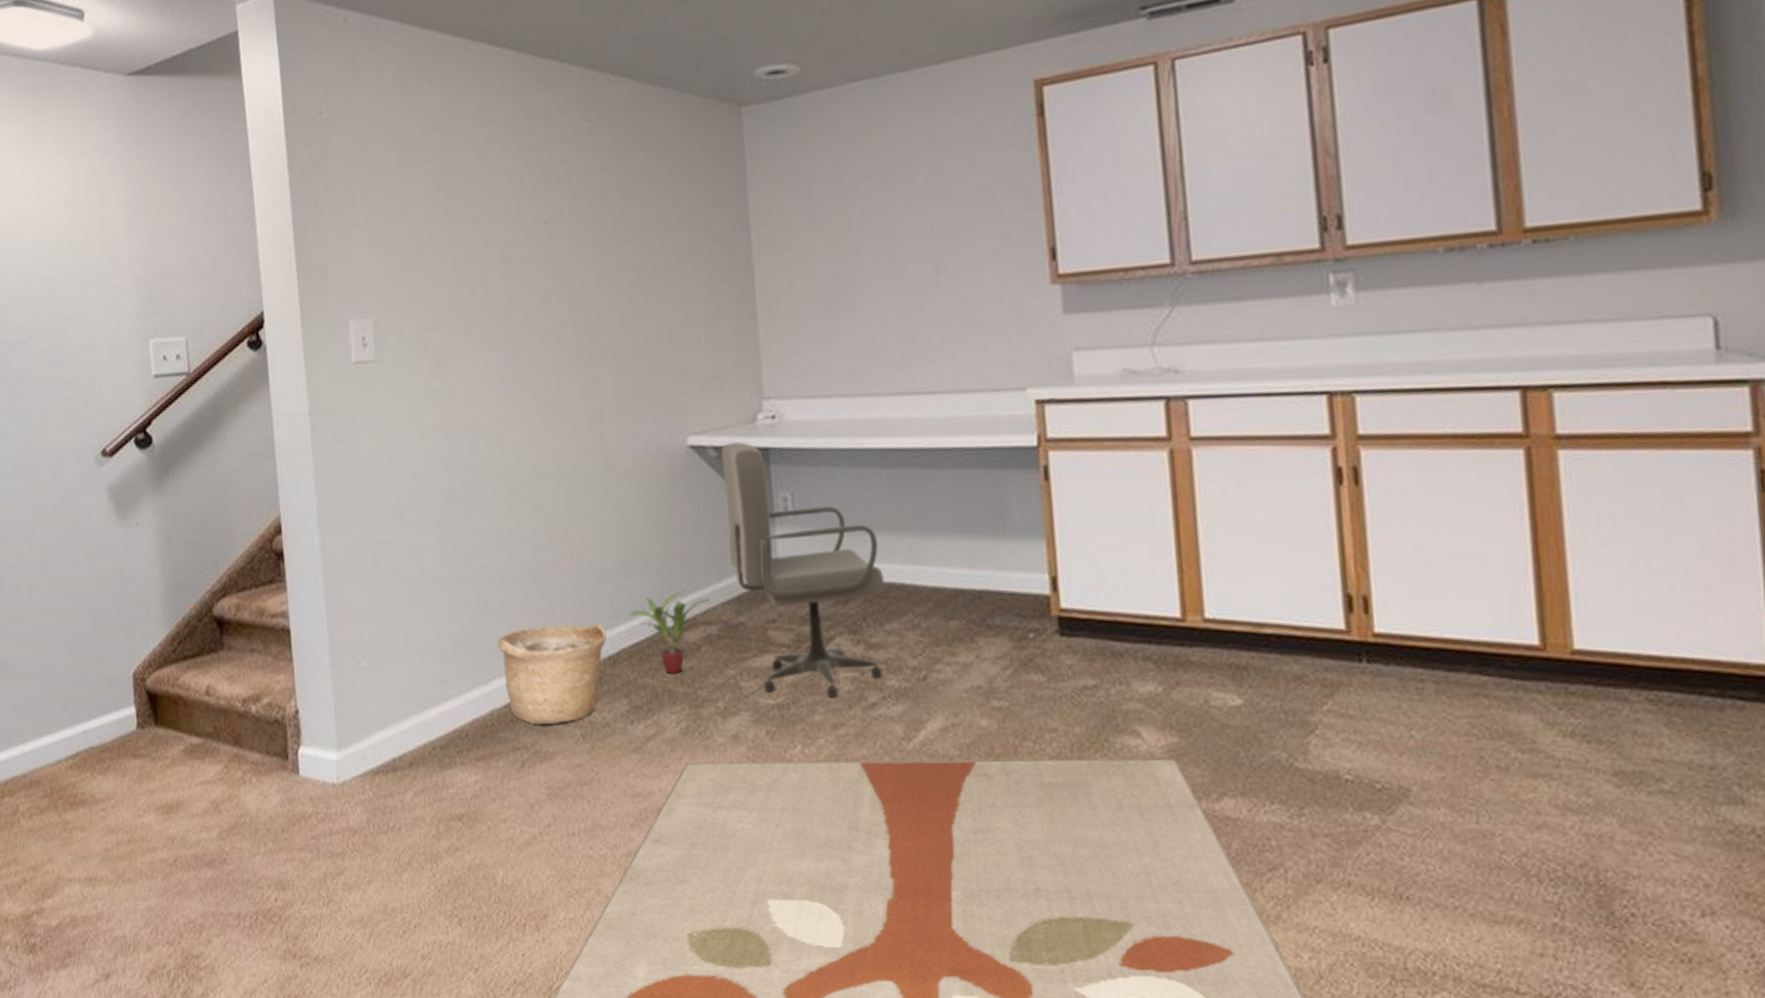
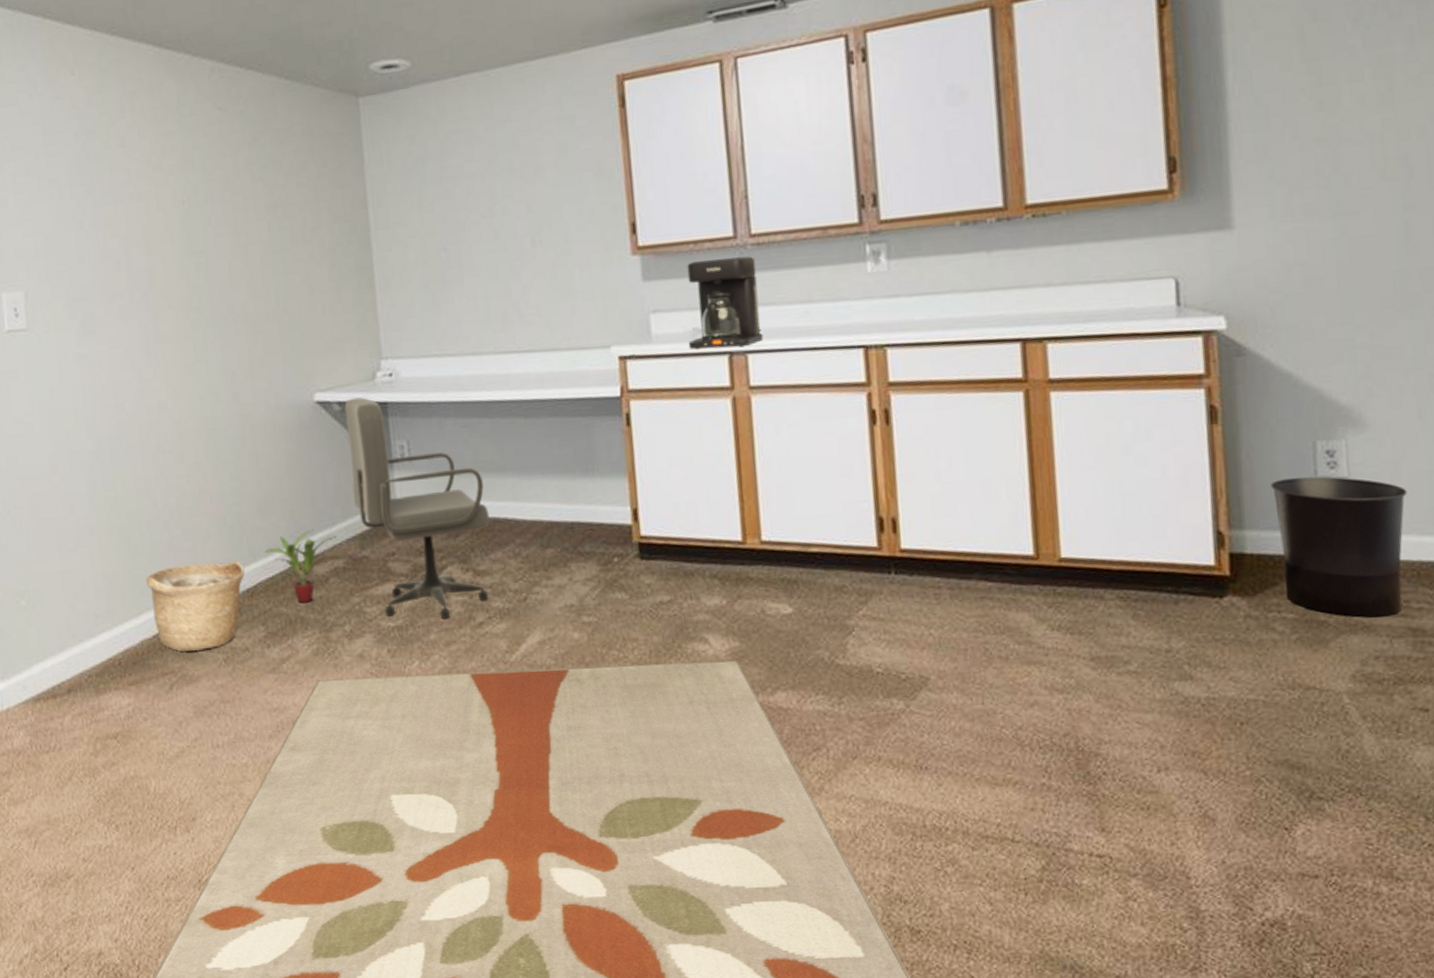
coffee maker: none [1115,286,1207,395] -> present [687,256,764,350]

